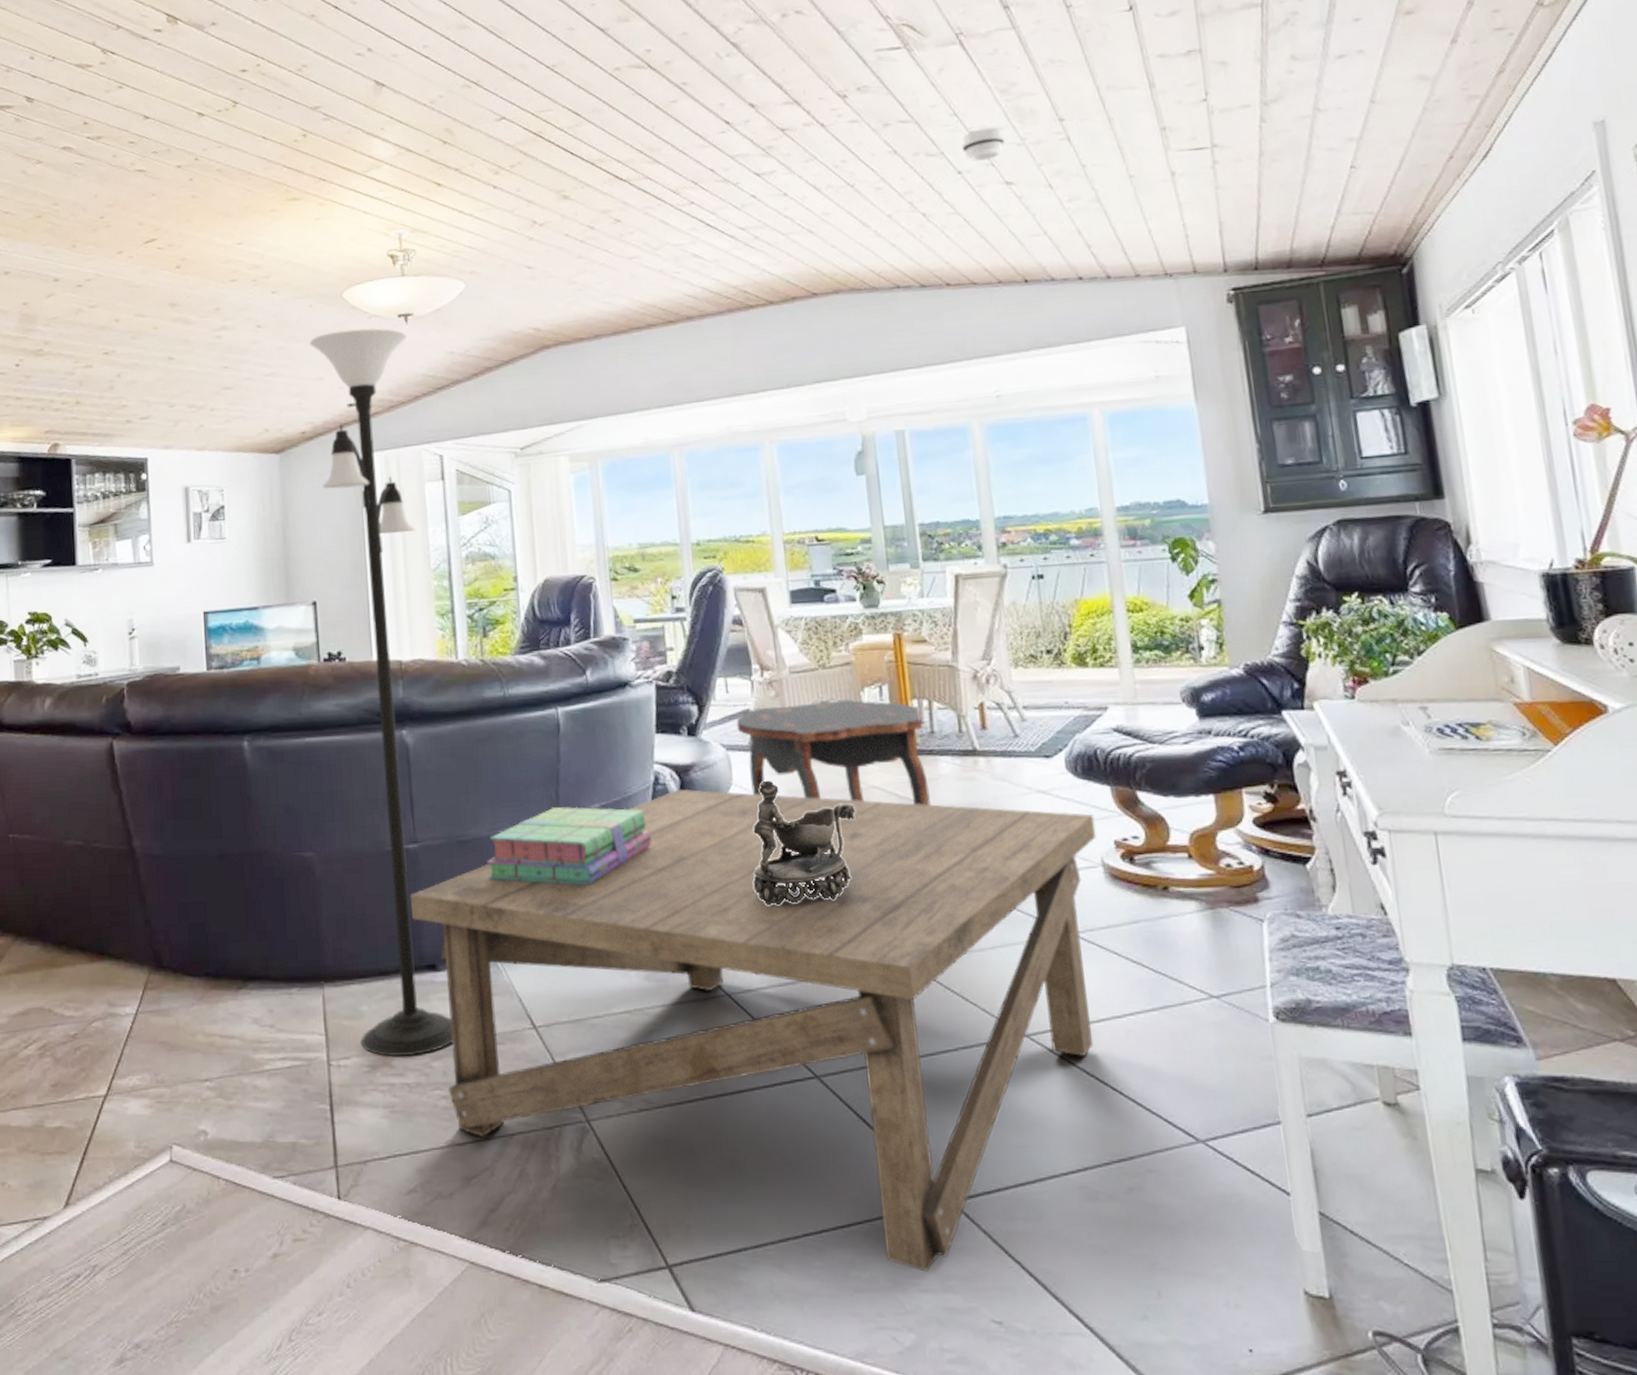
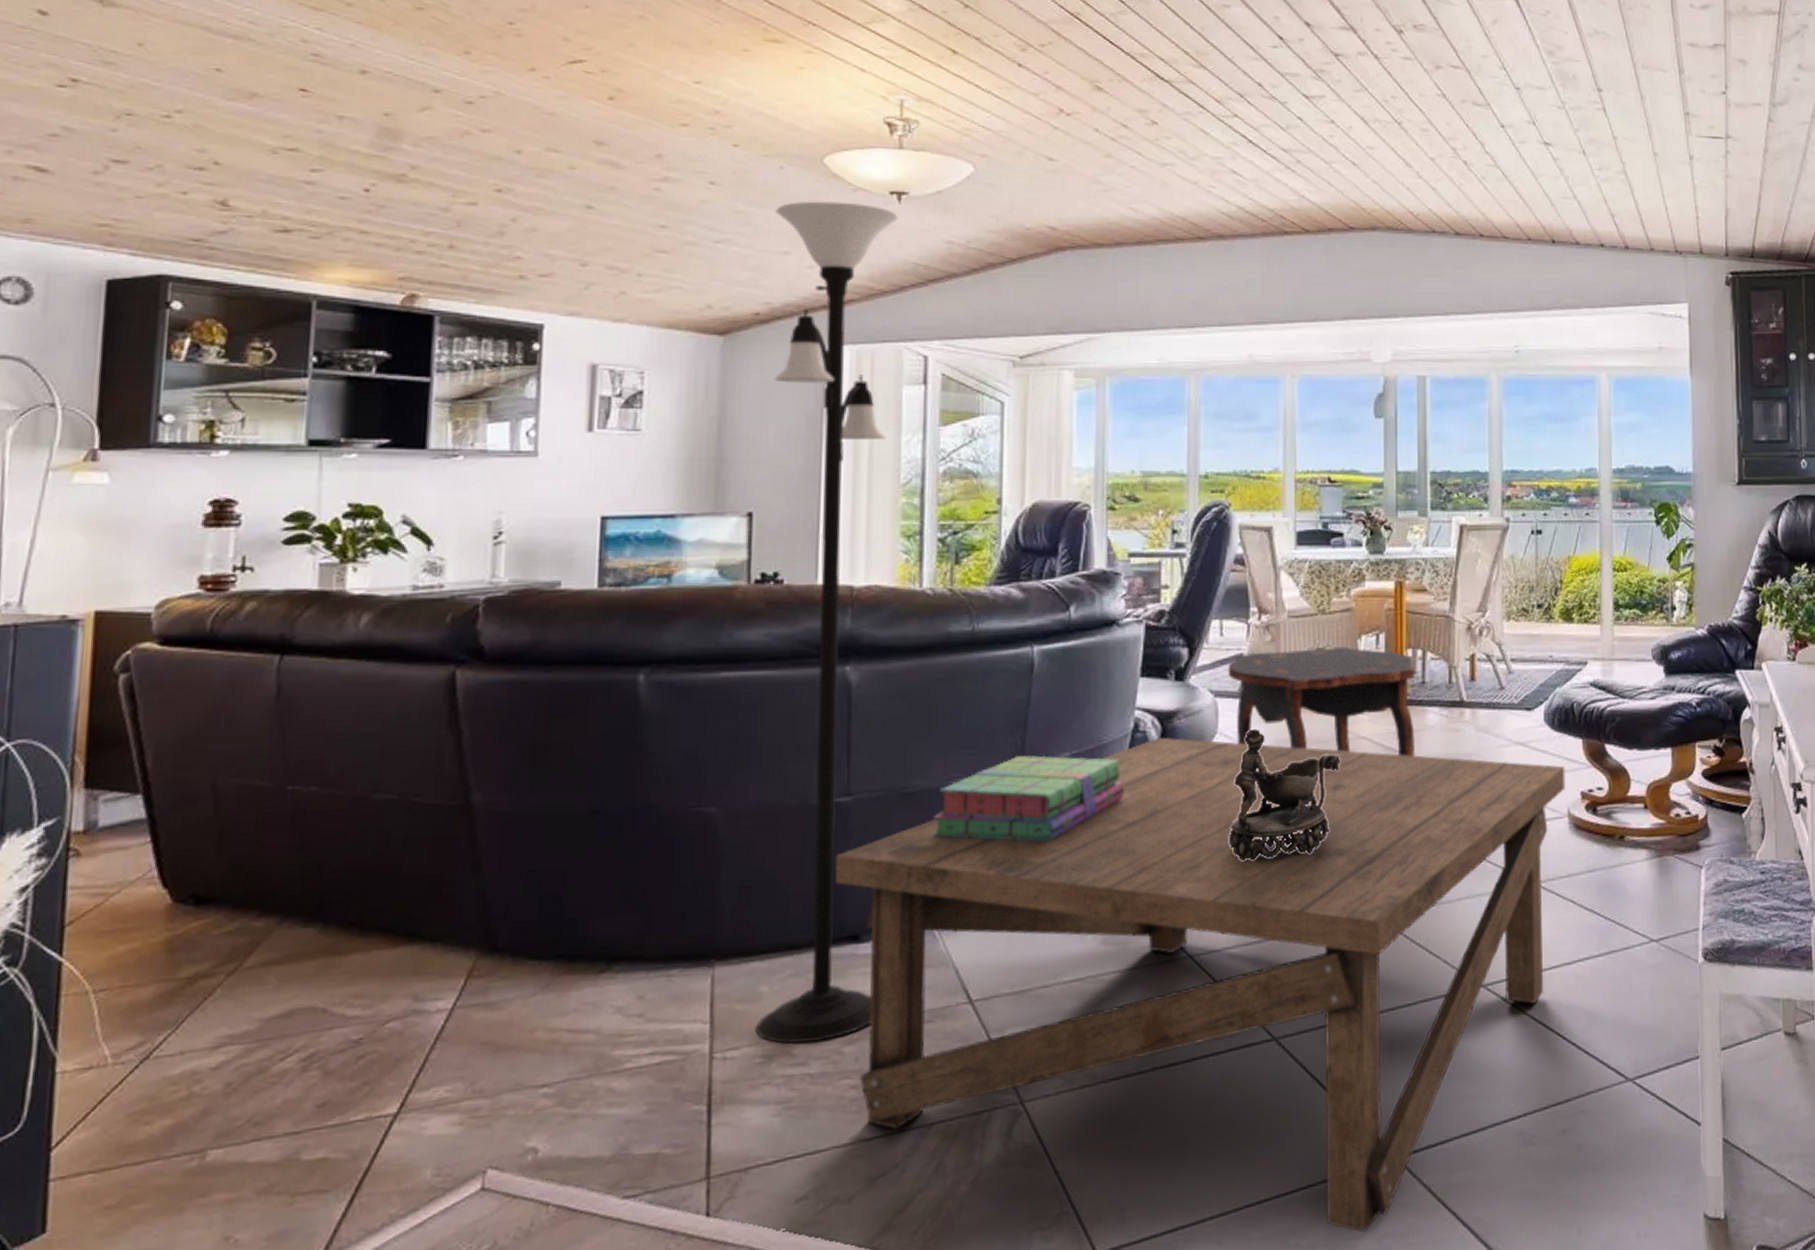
smoke detector: present [962,127,1005,162] -> none [1507,85,1547,119]

